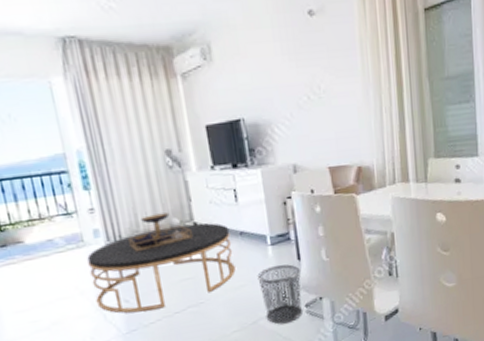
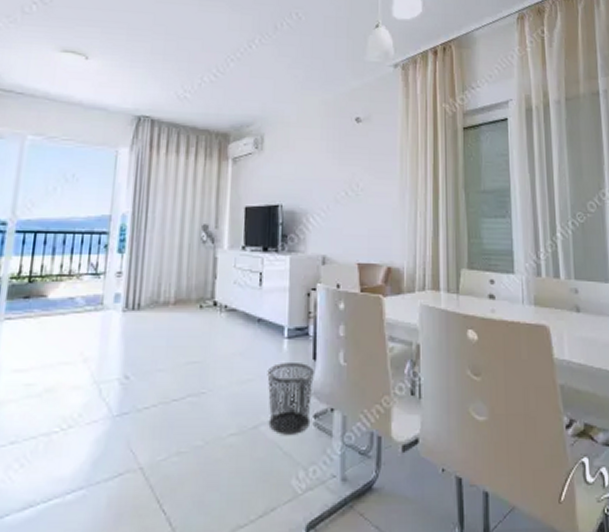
coffee table: present [87,212,236,313] -> none [96,287,248,393]

